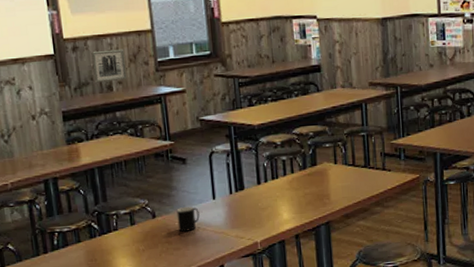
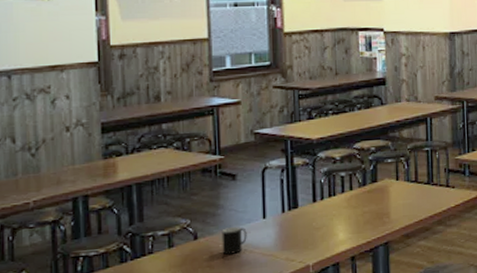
wall art: present [91,49,127,83] -> none [140,57,177,93]

